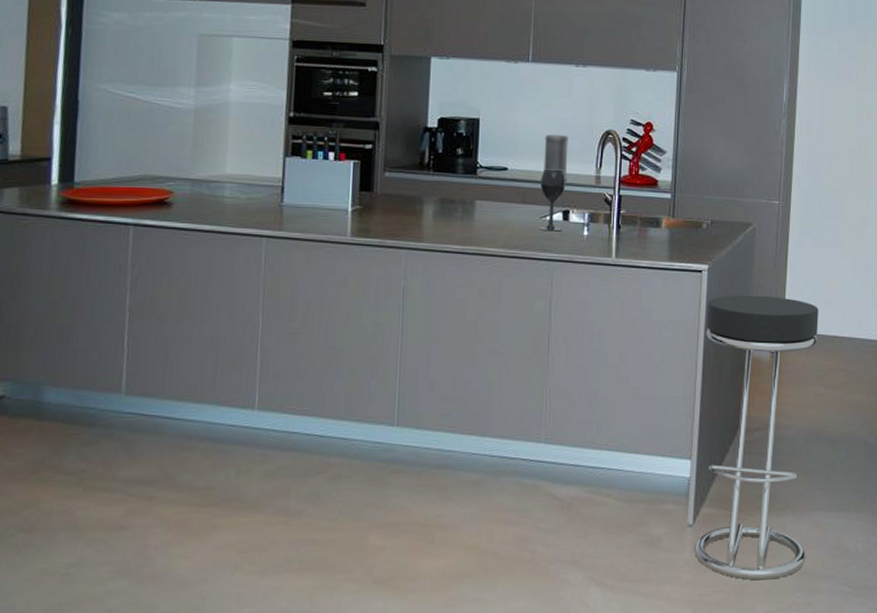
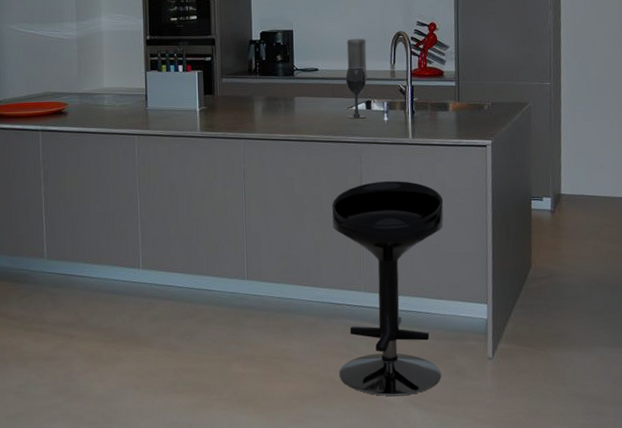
bar stool: none [505,308,648,573] -> present [331,180,444,397]
bar stool: present [695,295,819,581] -> none [492,164,594,405]

